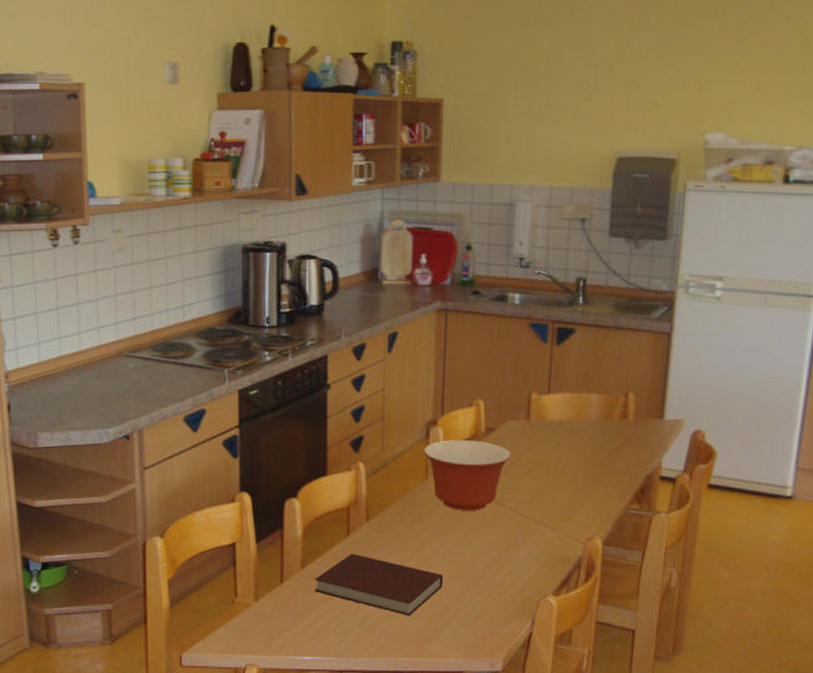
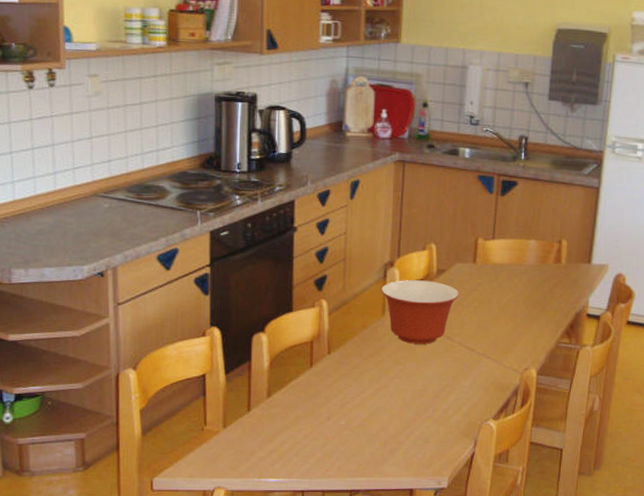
notebook: present [314,553,444,616] -> none [279,383,398,440]

